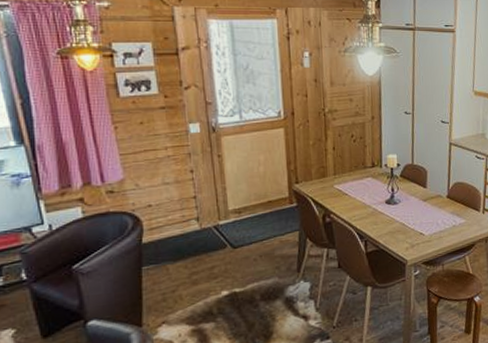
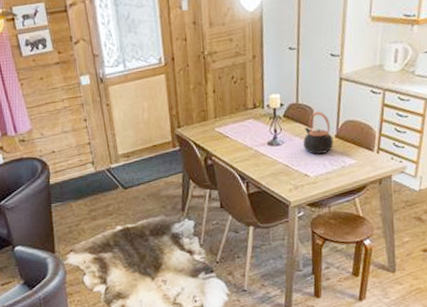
teapot: none [418,172,445,214] -> present [303,111,334,154]

